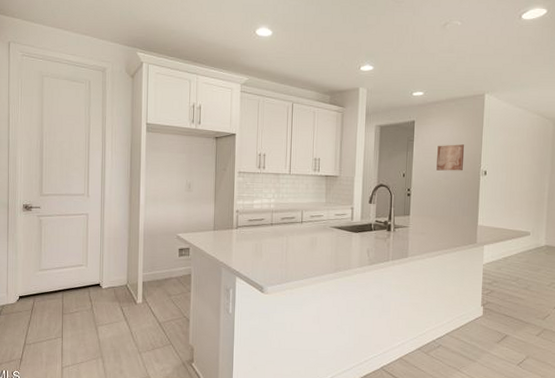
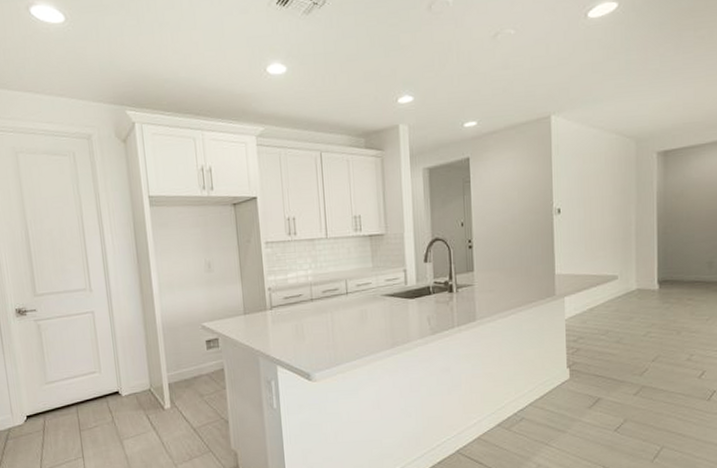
wall art: present [436,144,465,171] -> none [499,180,533,215]

